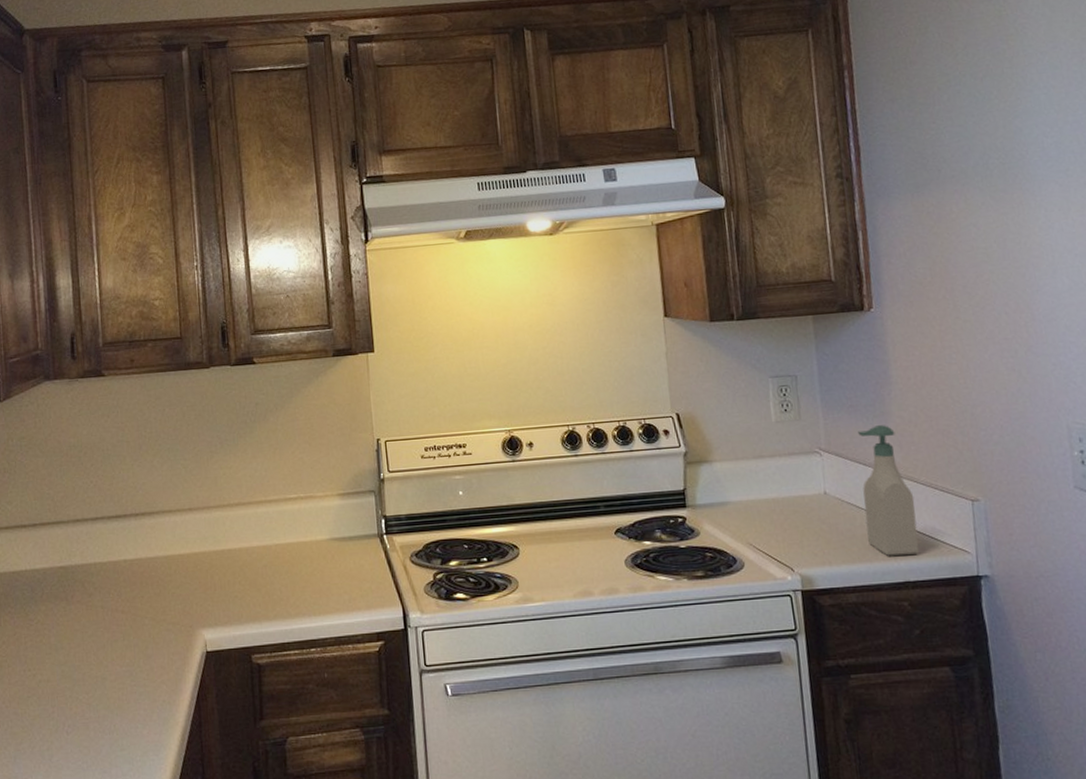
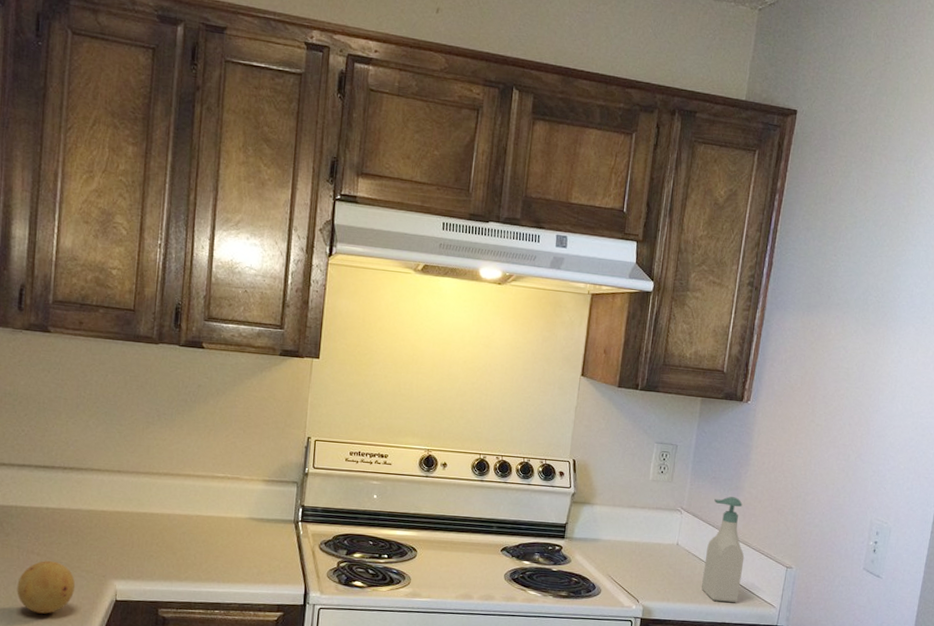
fruit: none [106,617,164,677] -> present [17,561,76,614]

